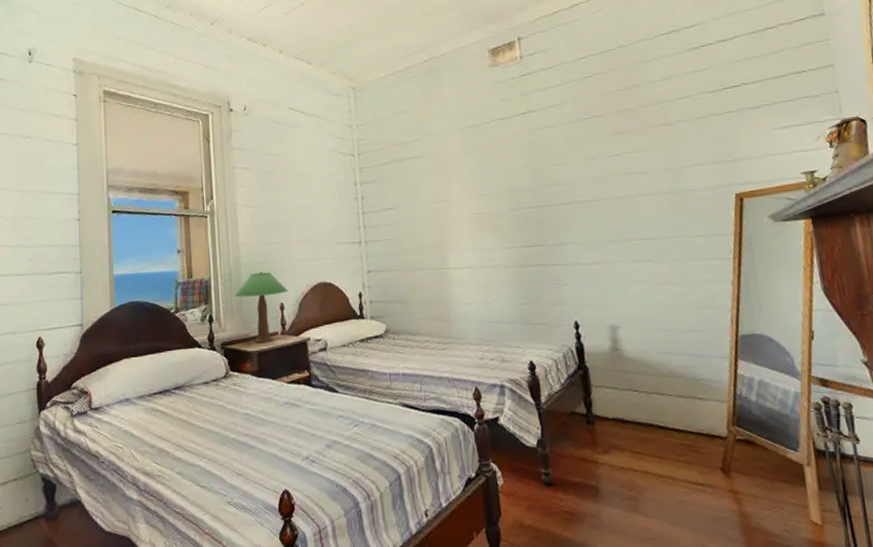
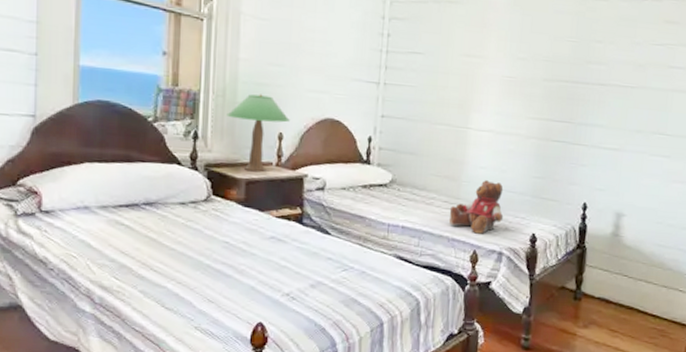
teddy bear: none [444,315,498,370] -> present [448,180,504,234]

